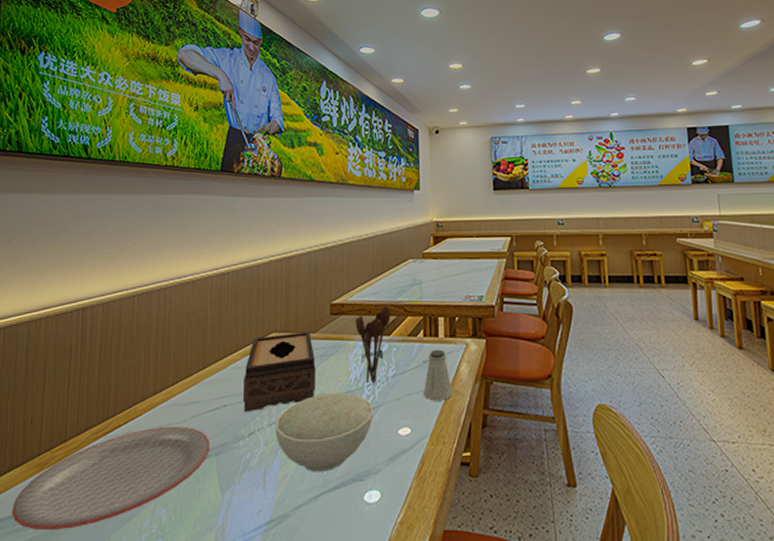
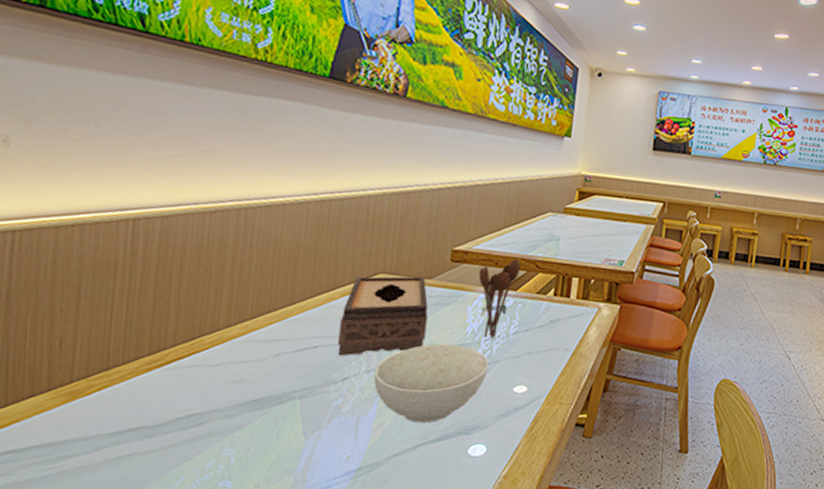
plate: present [12,426,210,531] -> none [33,363,294,465]
saltshaker: present [423,349,453,401] -> none [545,310,578,362]

